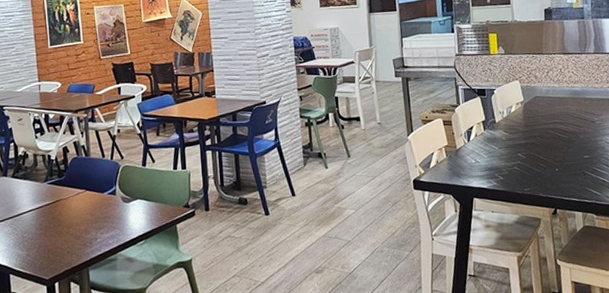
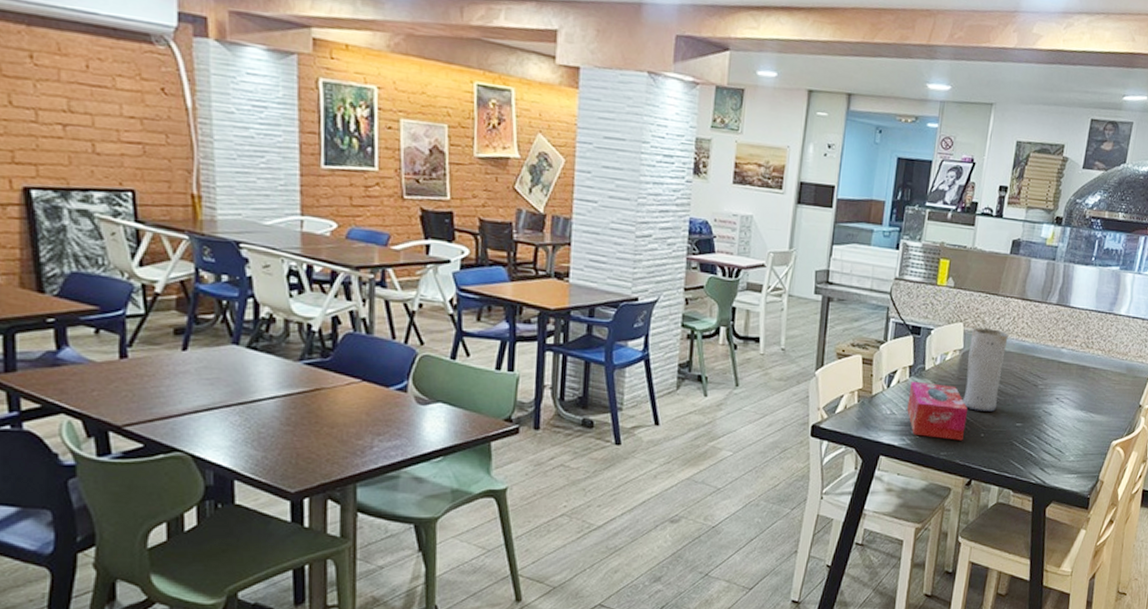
tissue box: none [486,132,541,178] -> present [907,381,968,441]
vase: none [527,81,564,150] -> present [963,327,1008,412]

